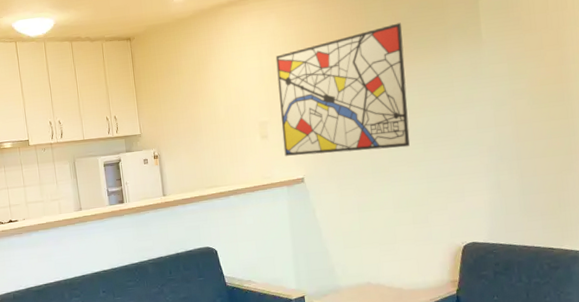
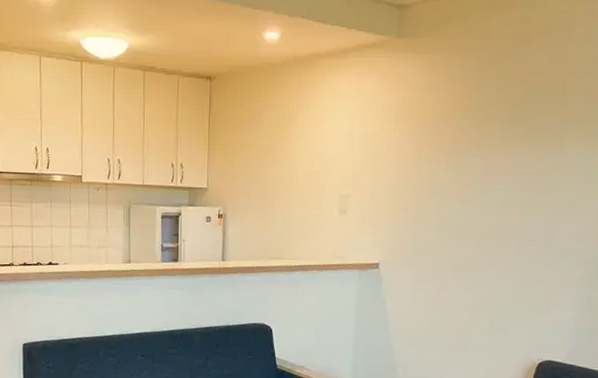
wall art: present [275,22,410,156] -> none [362,105,516,246]

